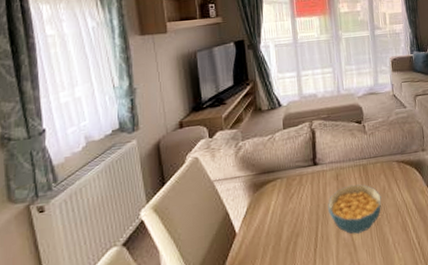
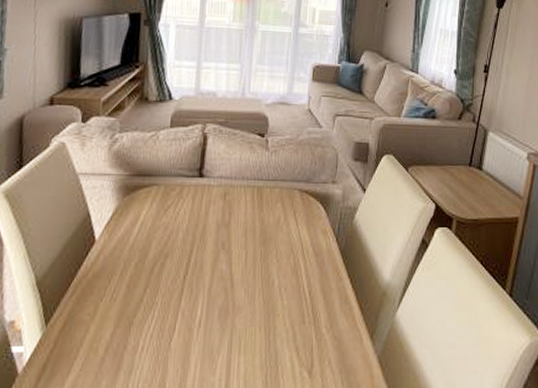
cereal bowl: present [328,184,382,235] -> none [208,208,274,269]

